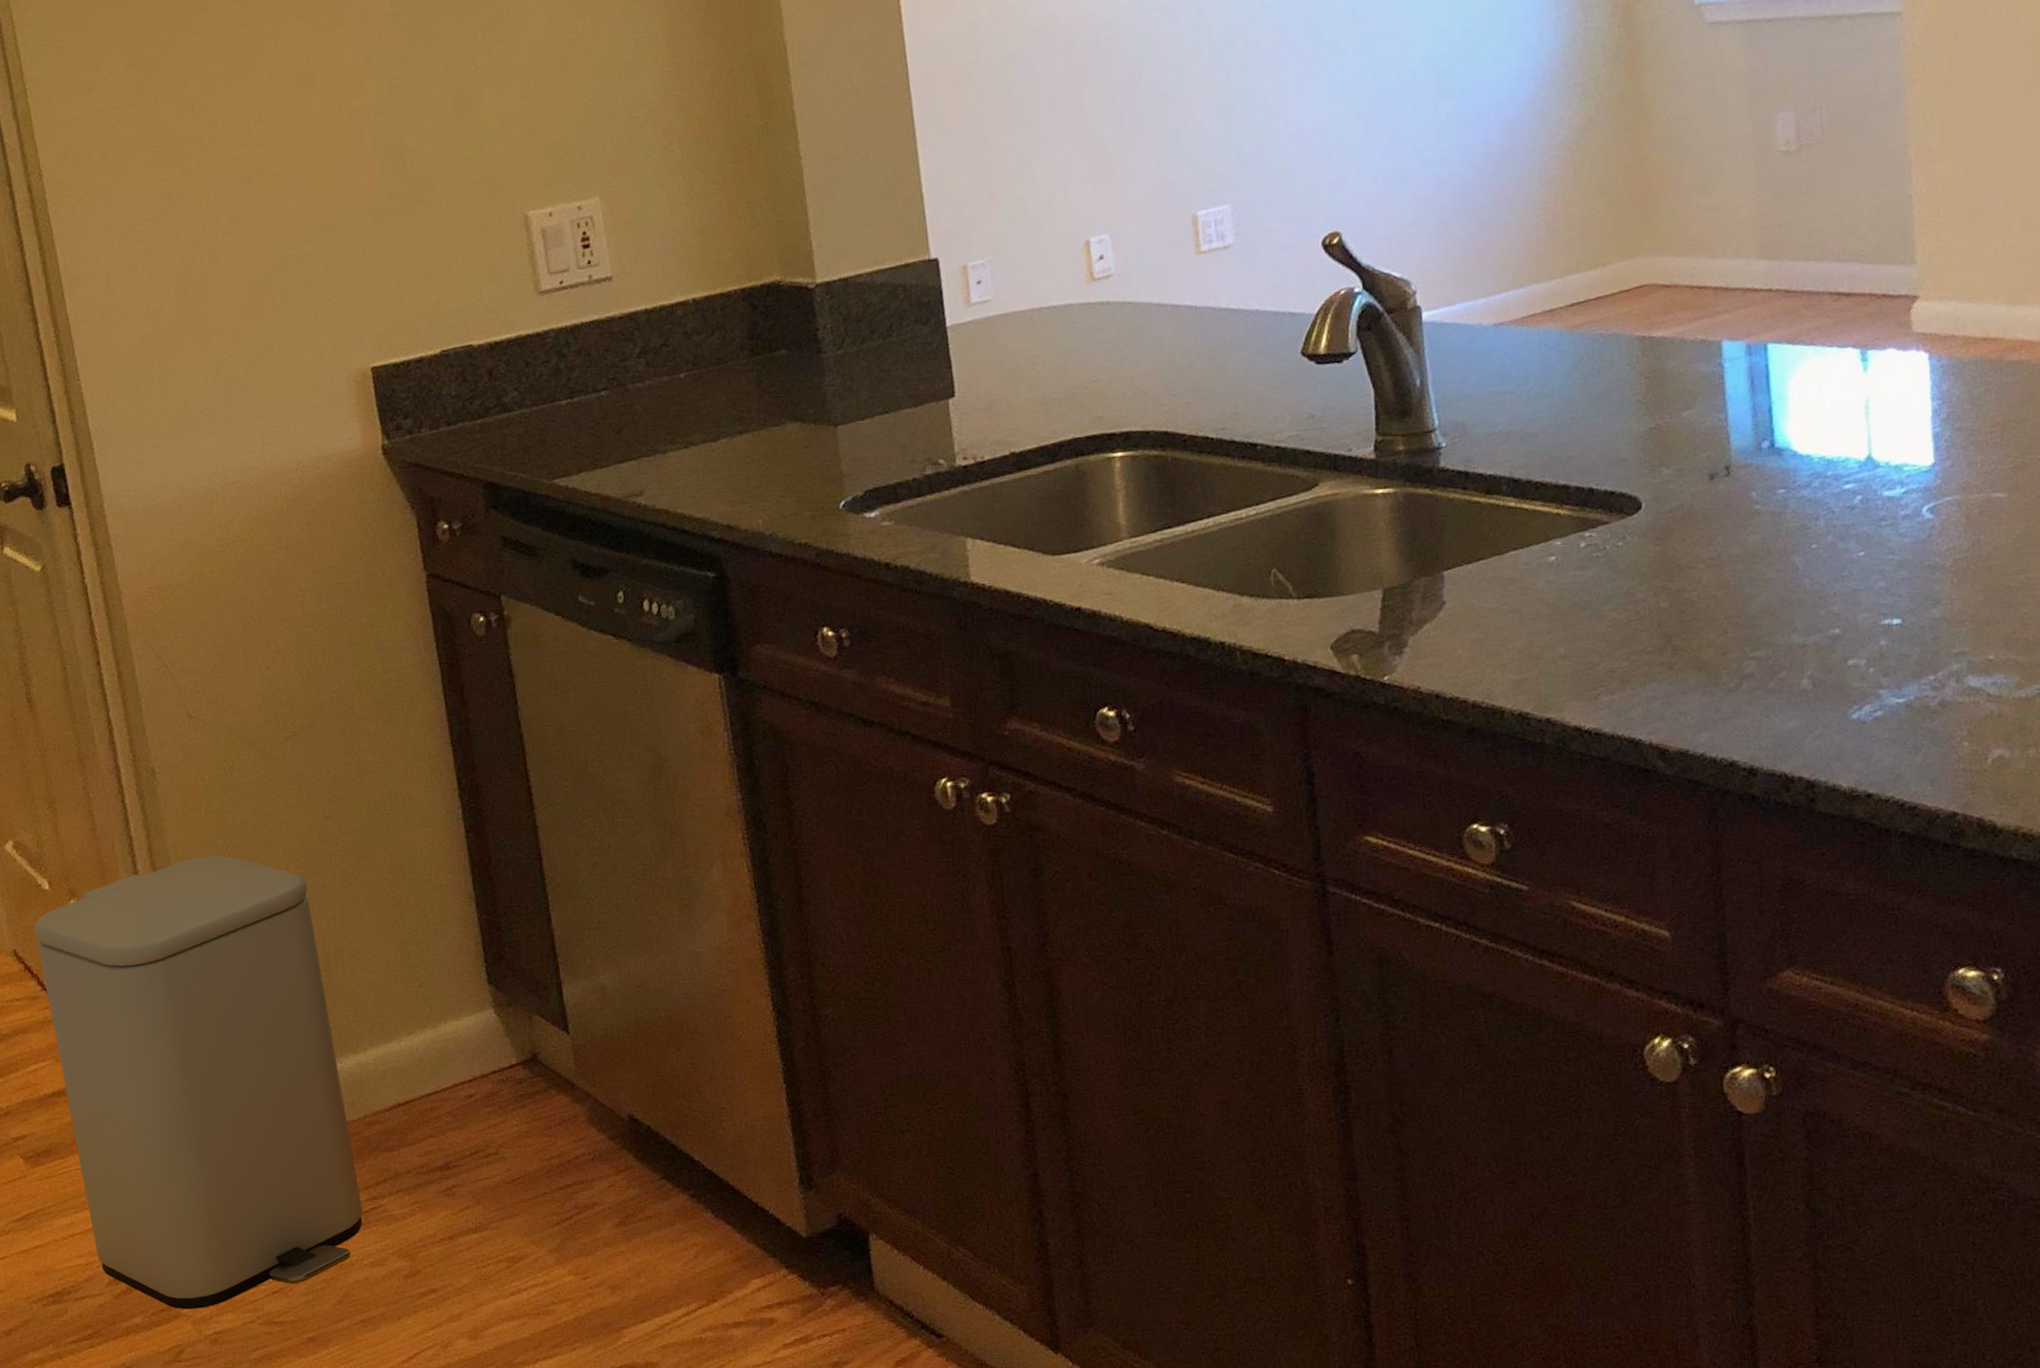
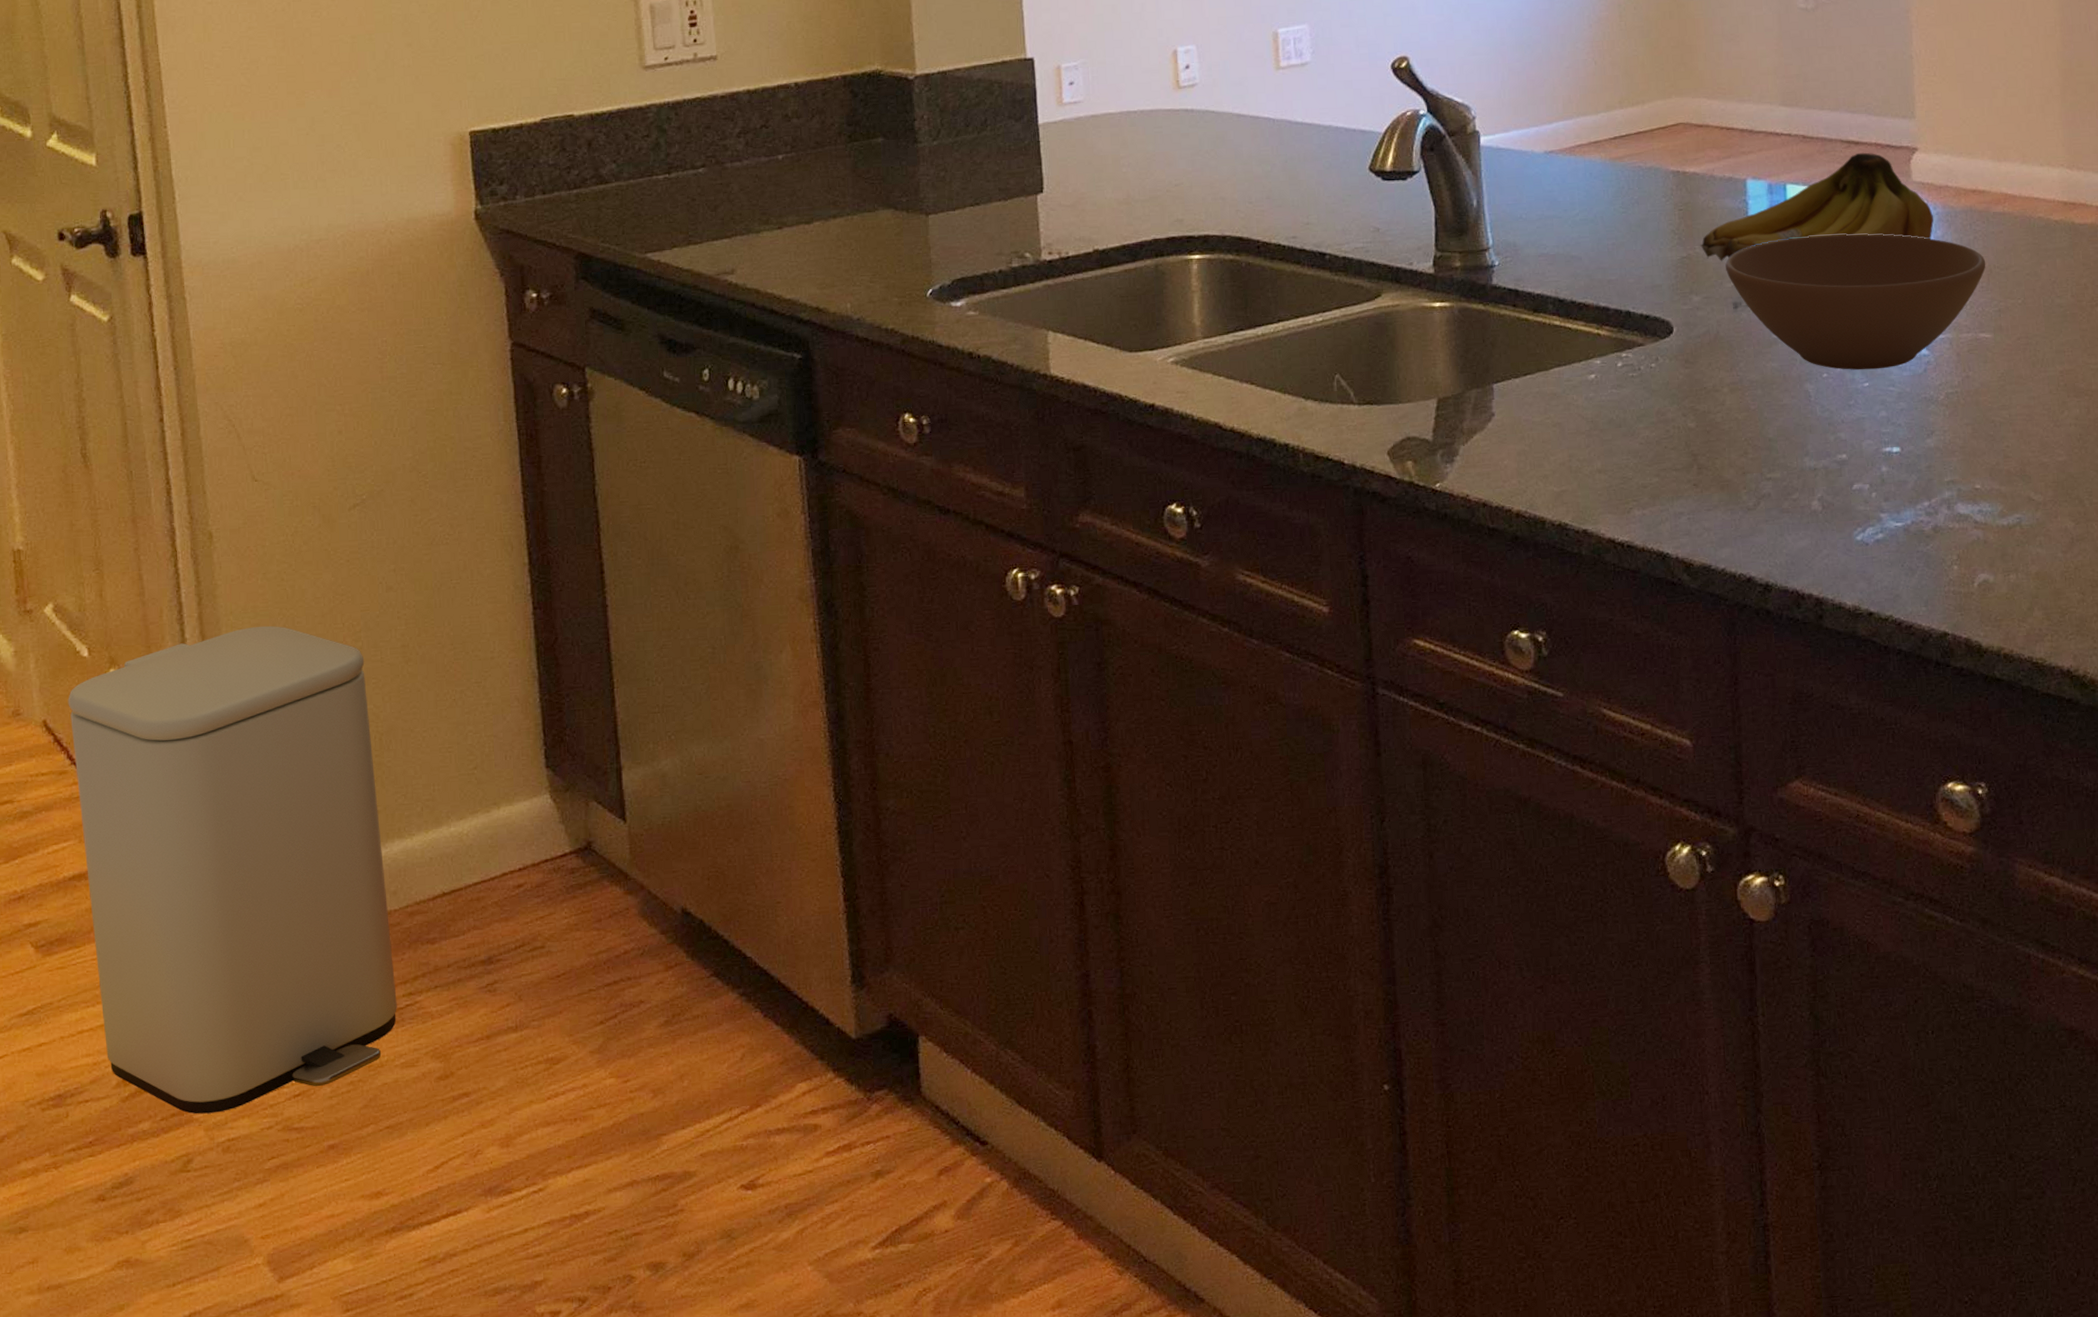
fruit: none [1670,304,1938,430] -> present [1700,152,1934,261]
bowl: none [1699,391,2000,539] -> present [1725,234,1986,370]

